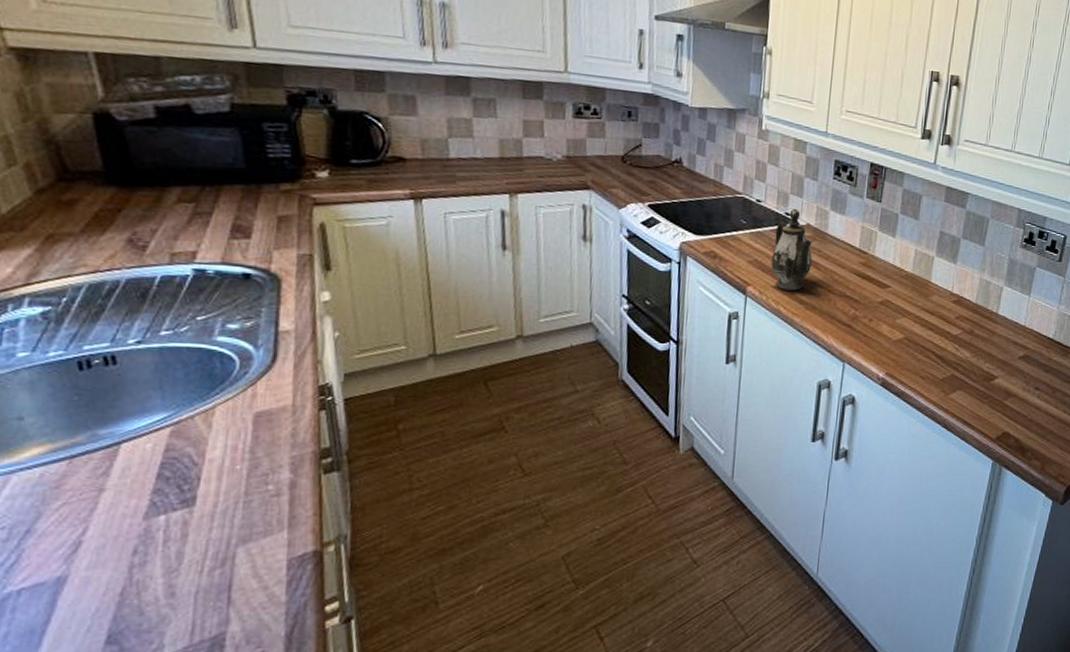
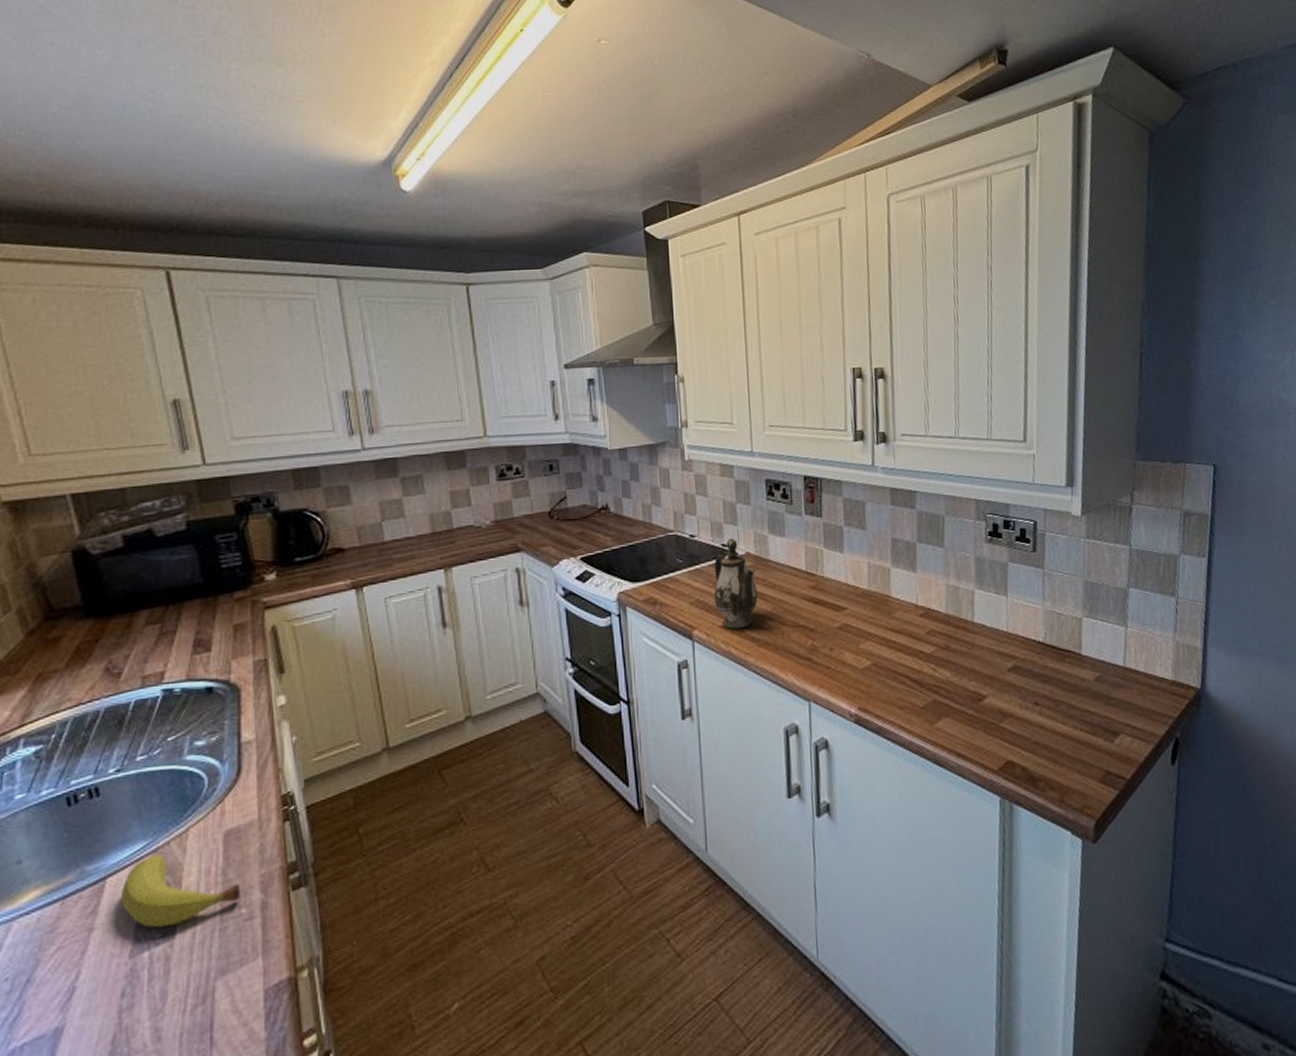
fruit: none [137,426,269,495] -> present [121,854,241,928]

